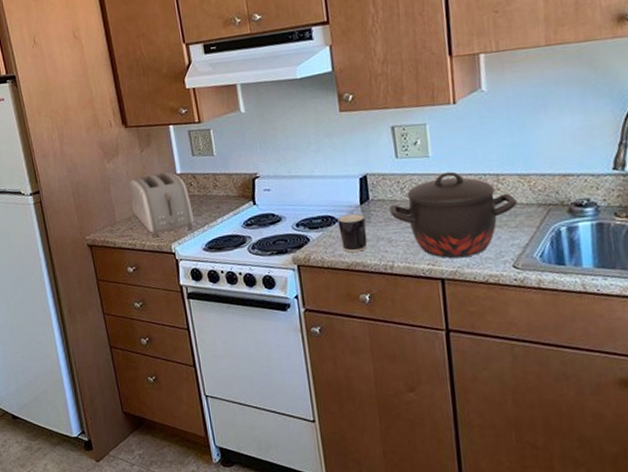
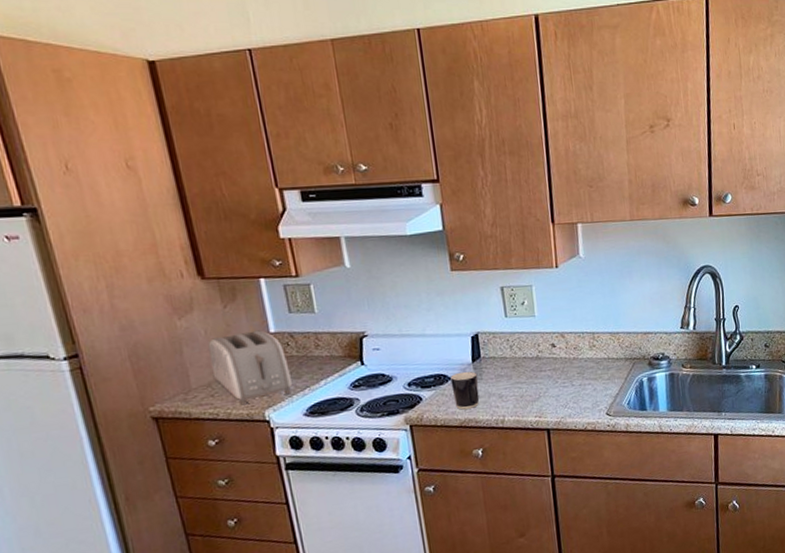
cooking pot: present [389,171,517,259] -> none [500,330,609,410]

